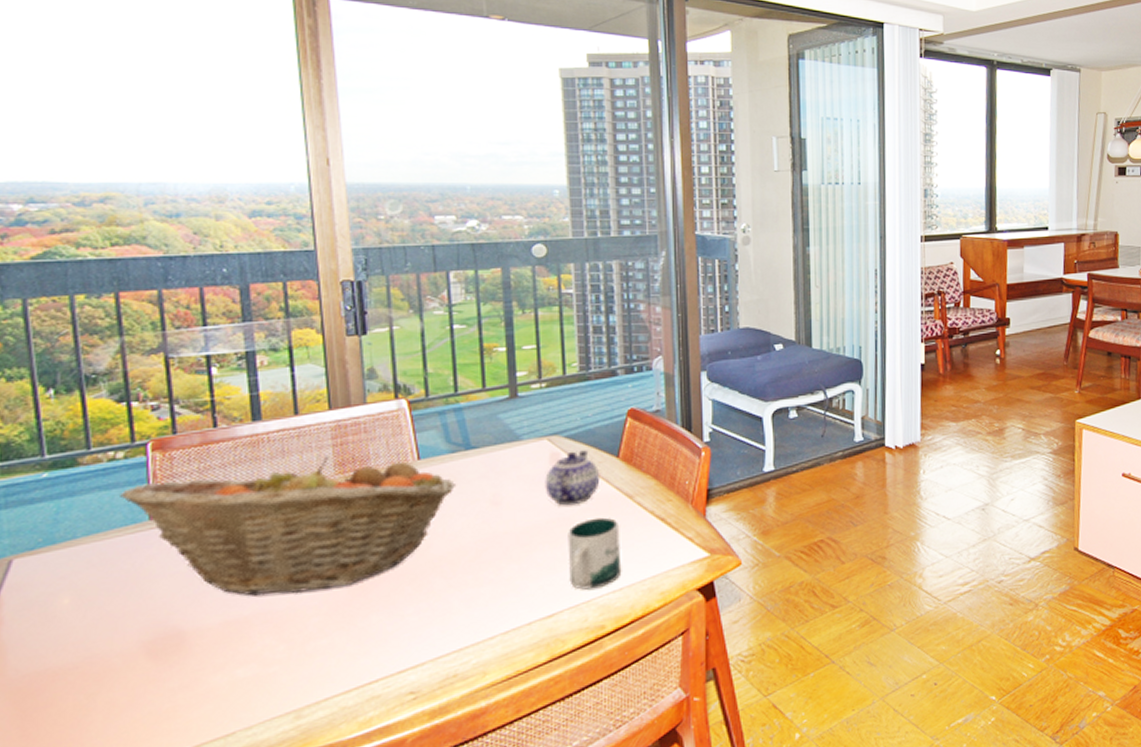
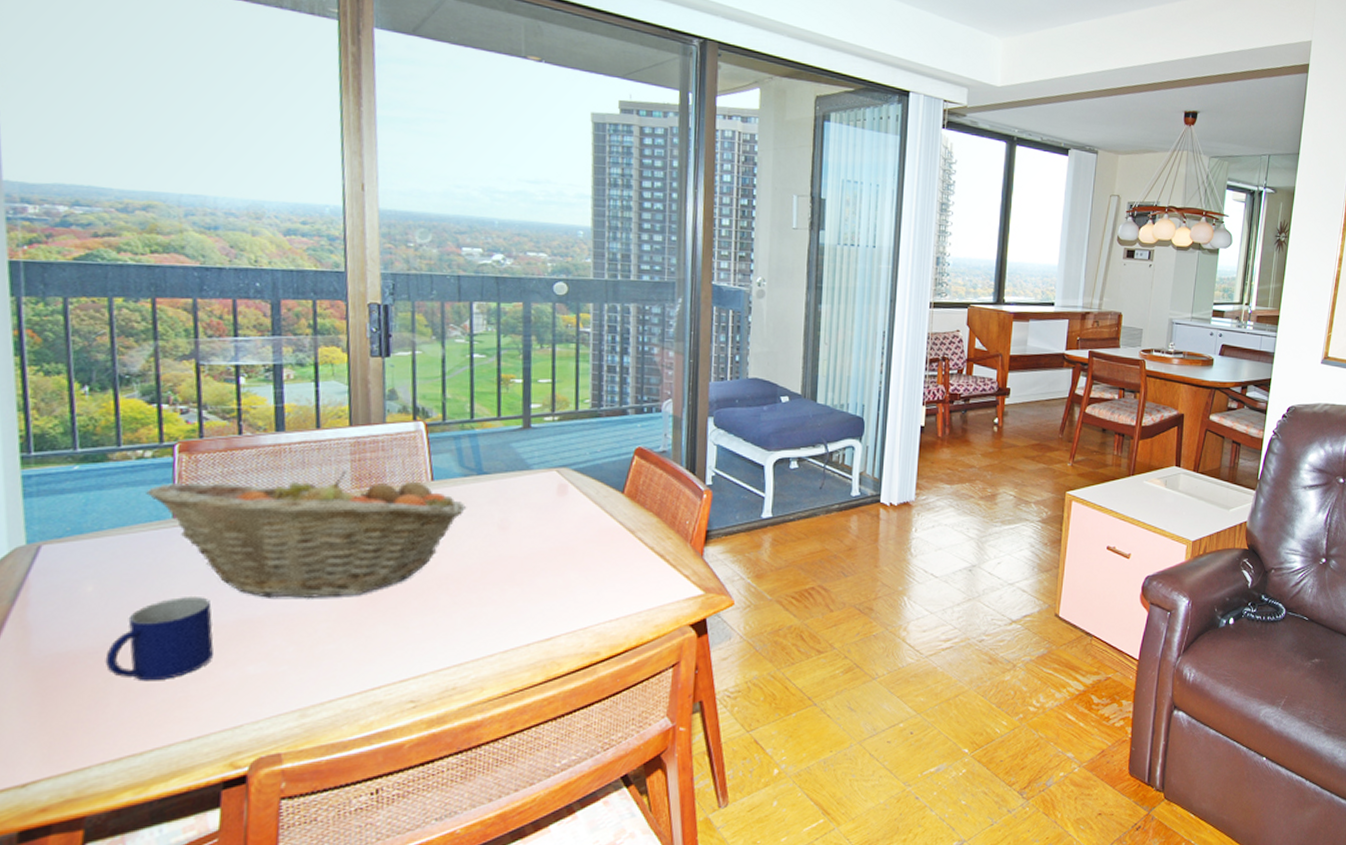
mug: none [86,600,200,694] -> present [105,597,214,682]
teapot: present [545,450,600,506] -> none [551,484,605,536]
mug: present [568,517,622,590] -> none [568,549,620,617]

